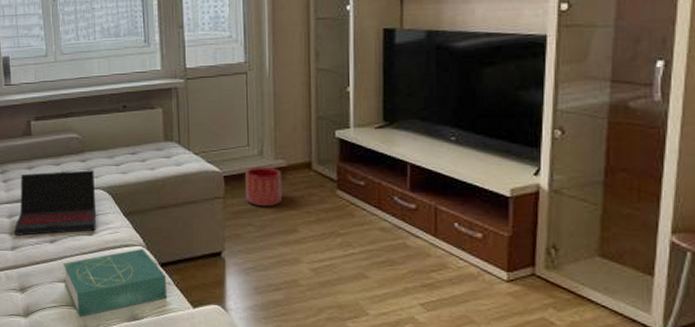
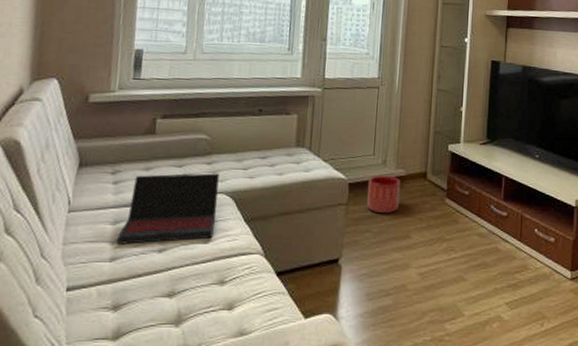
book: present [63,249,168,317] -> none [168,257,281,336]

